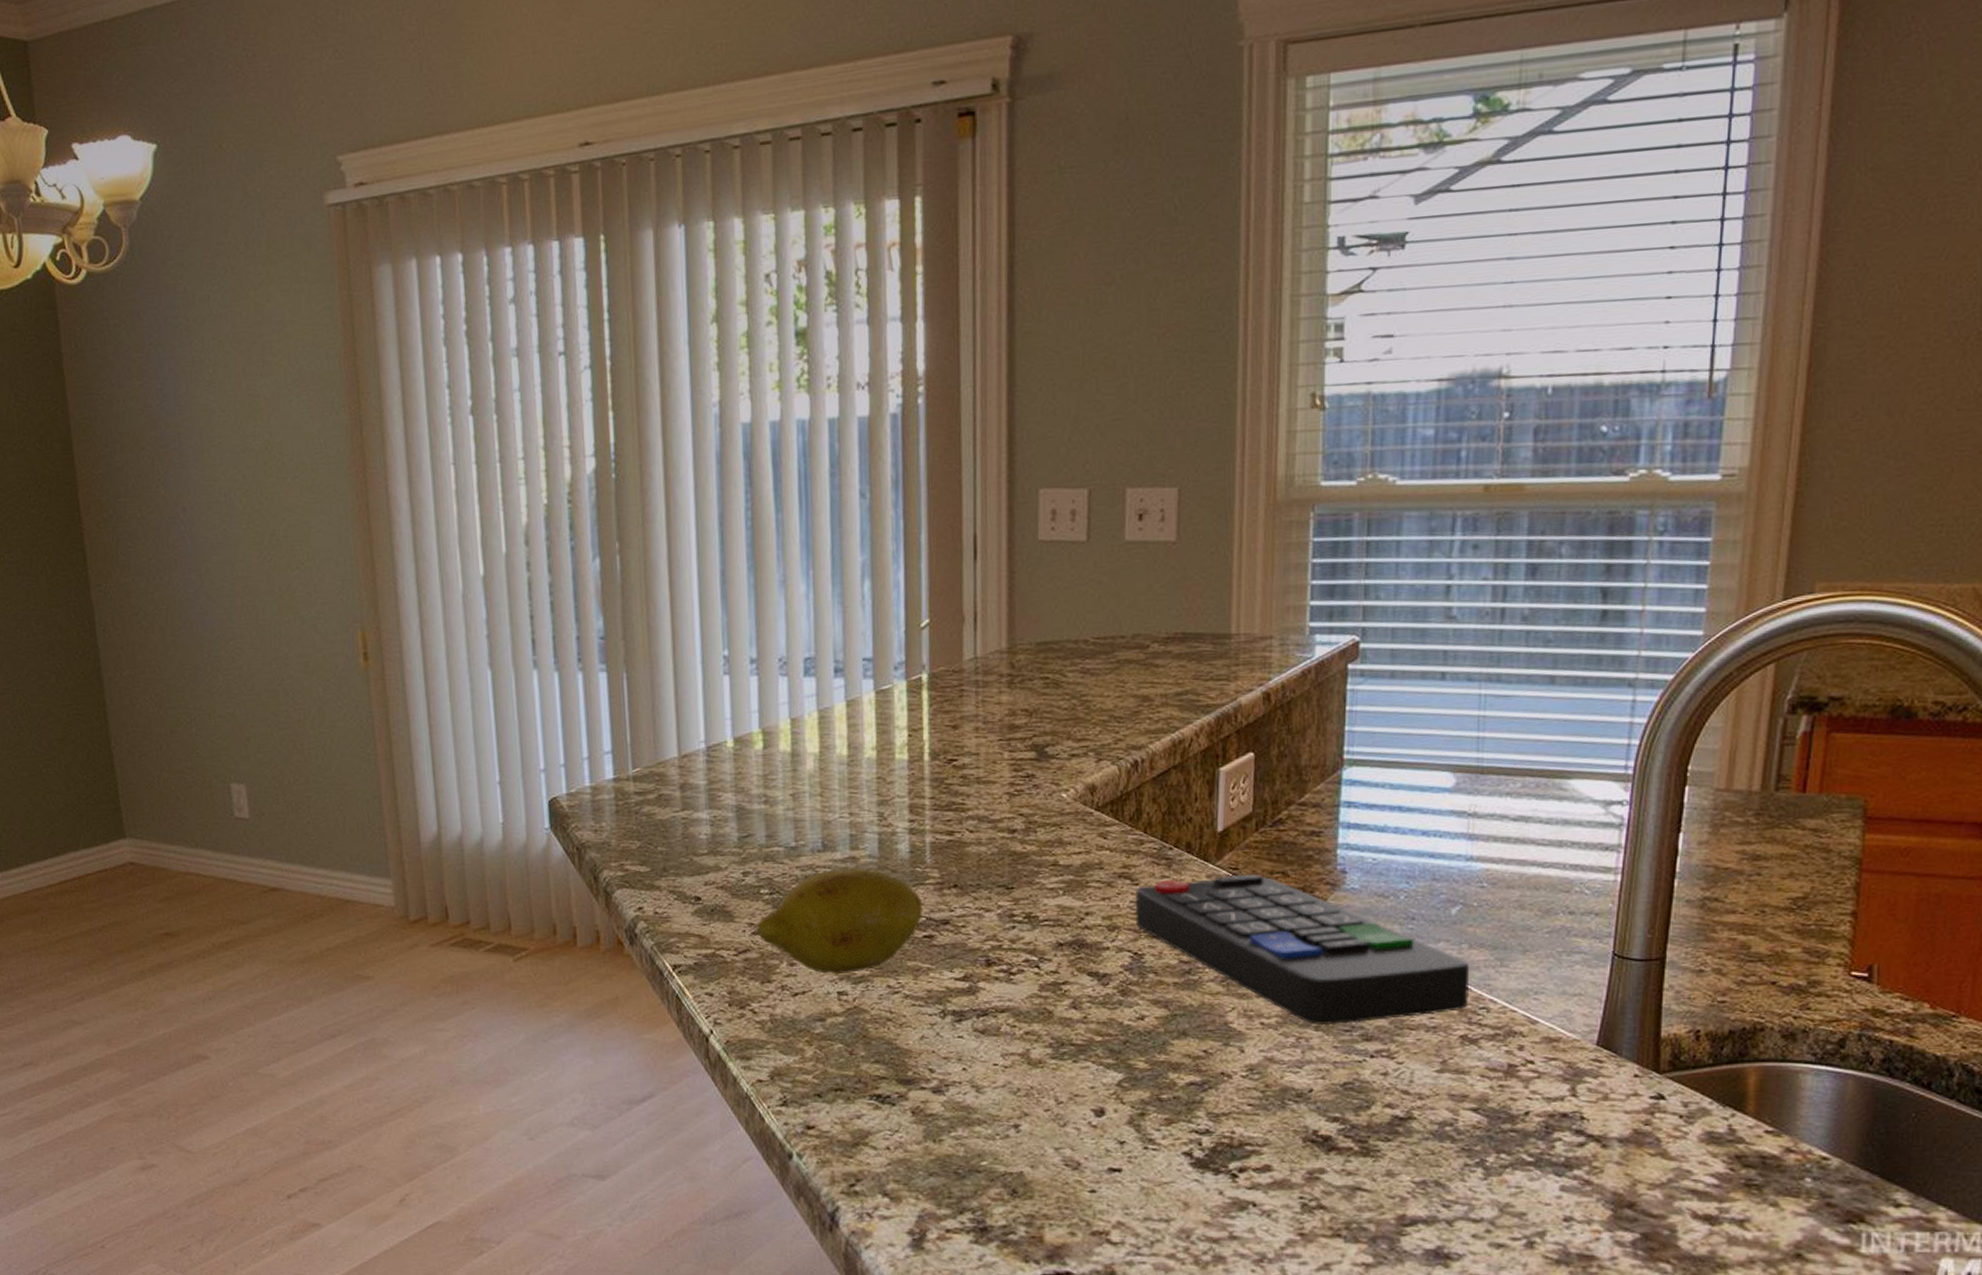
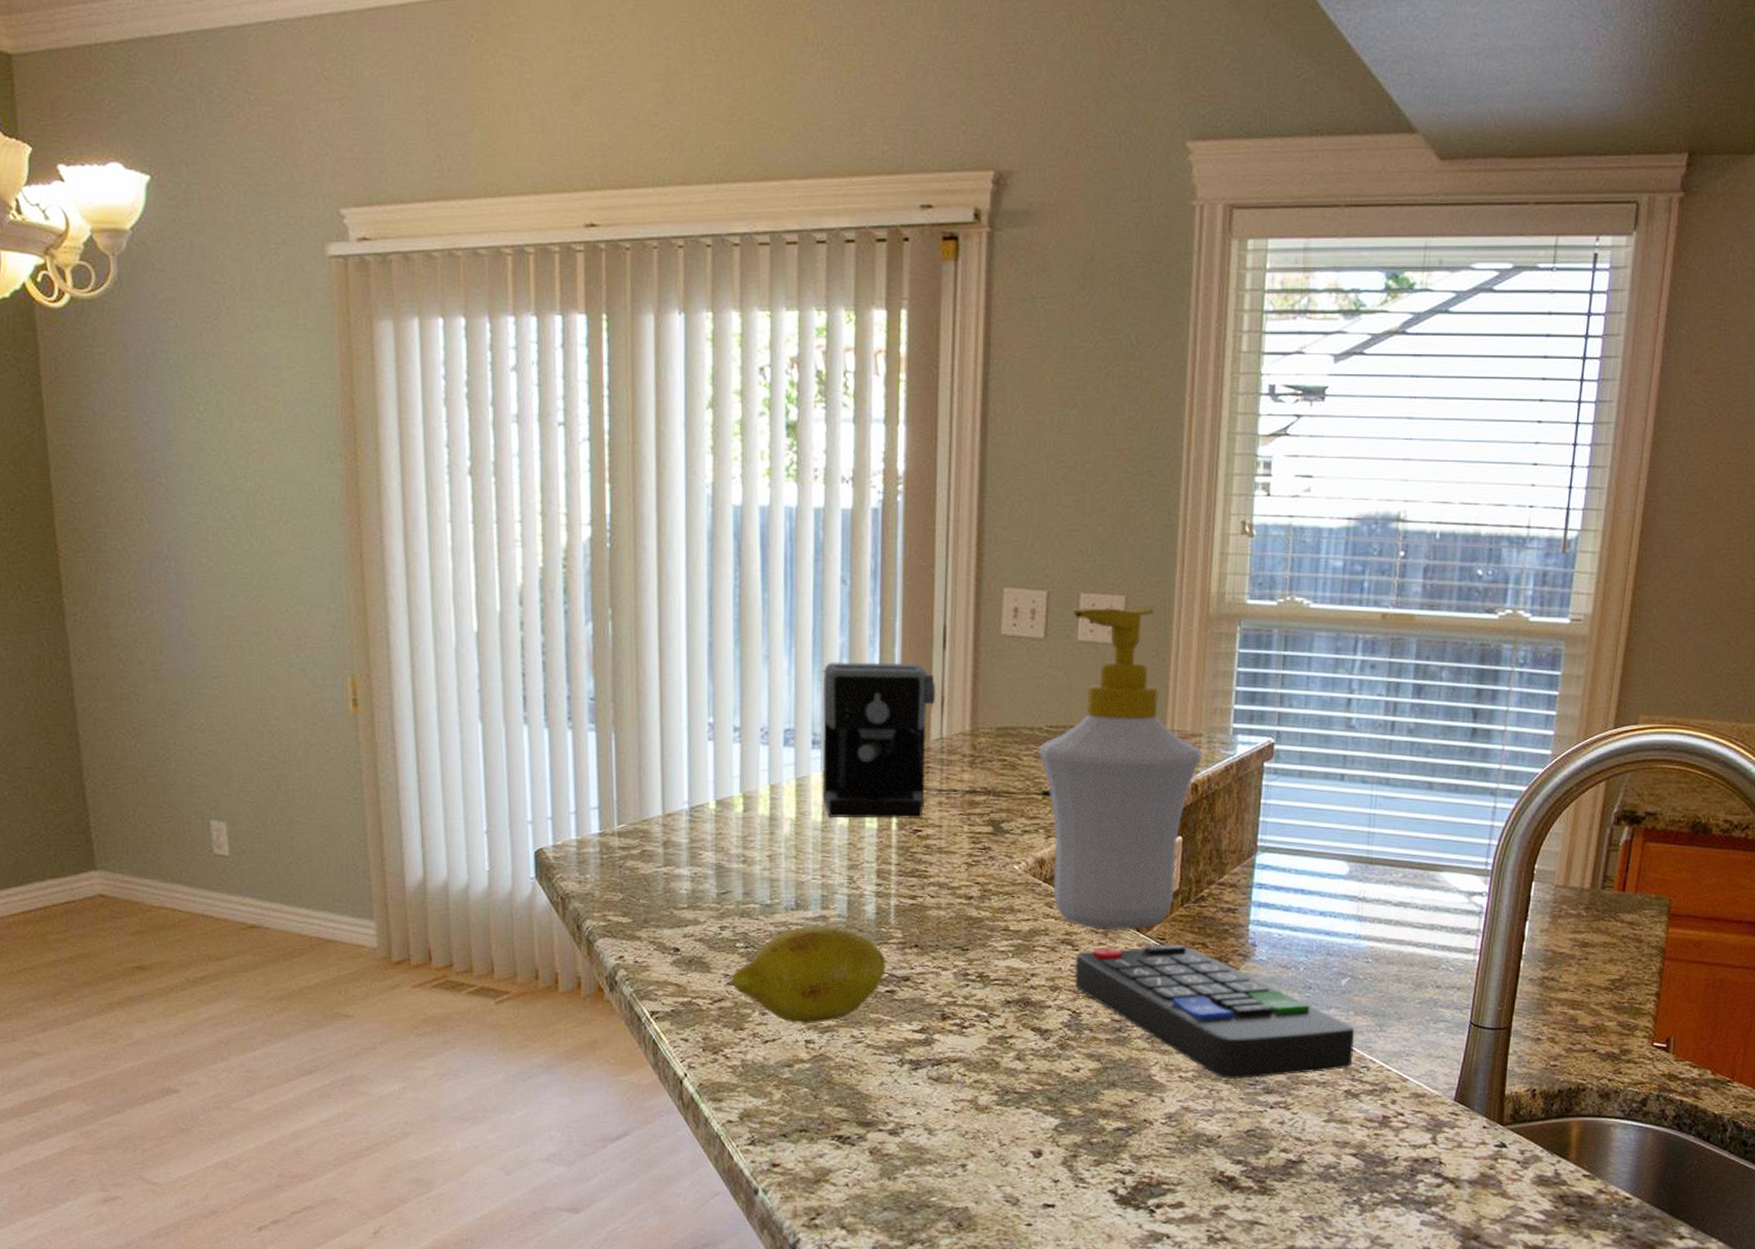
coffee maker: none [843,578,1101,750] -> present [822,662,1051,818]
soap bottle: none [1085,497,1274,861] -> present [1039,607,1202,930]

